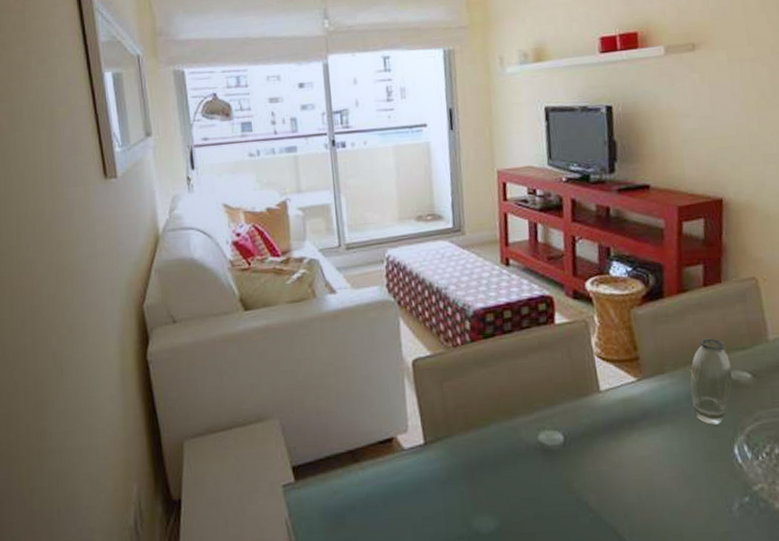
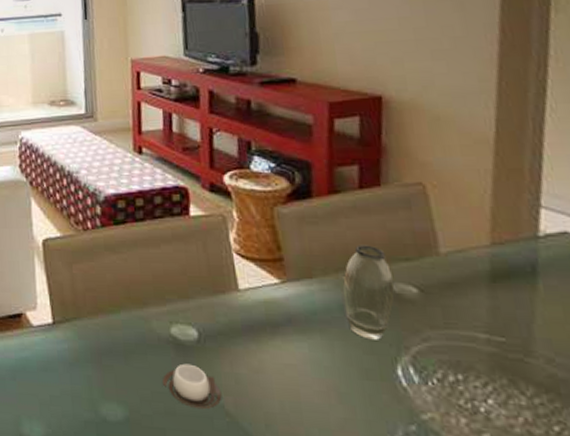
cup: none [531,467,586,510] -> present [162,363,222,410]

